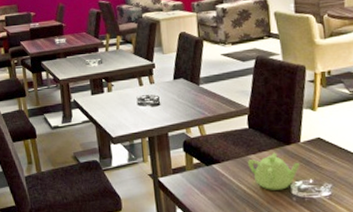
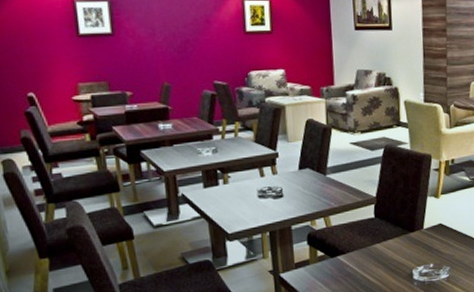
teapot: present [248,152,300,190] -> none [373,240,423,277]

